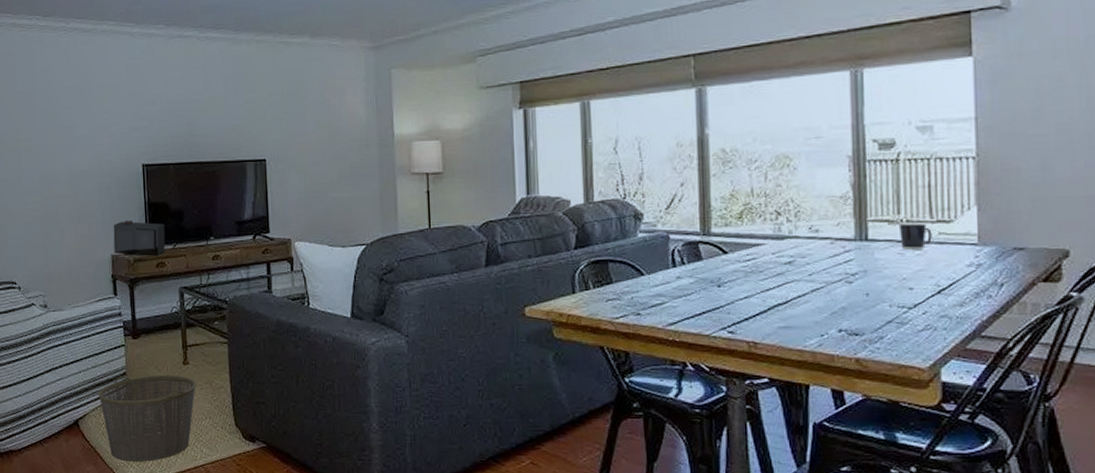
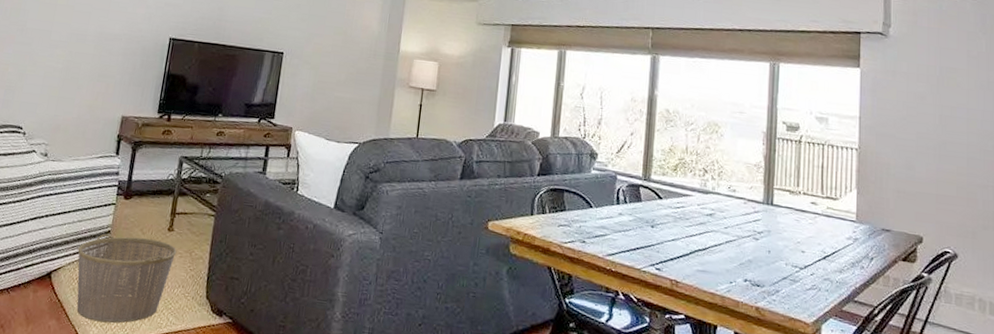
speaker: present [113,219,166,256] -> none [125,85,179,124]
mug: present [898,222,932,250] -> none [797,194,822,219]

